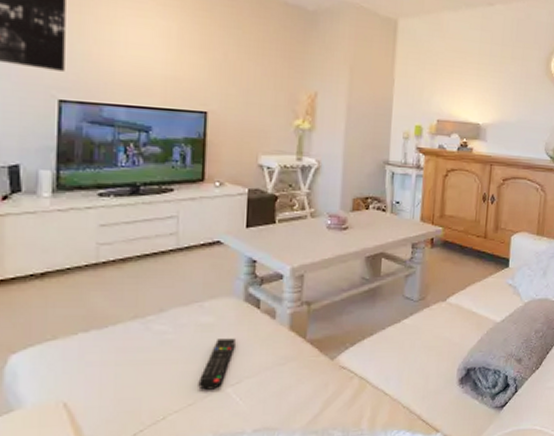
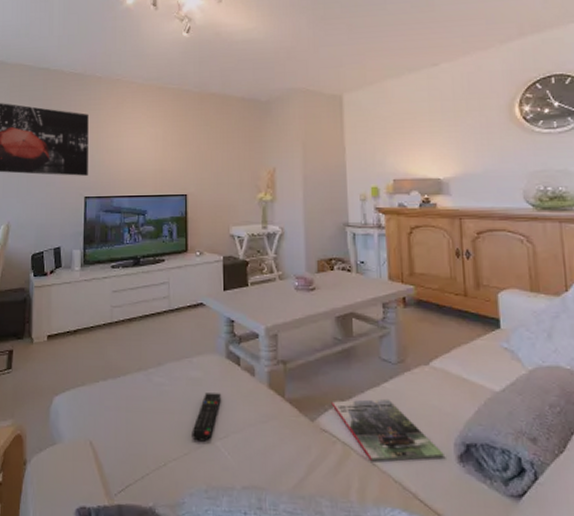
magazine: none [352,334,448,391] -> present [331,398,444,461]

